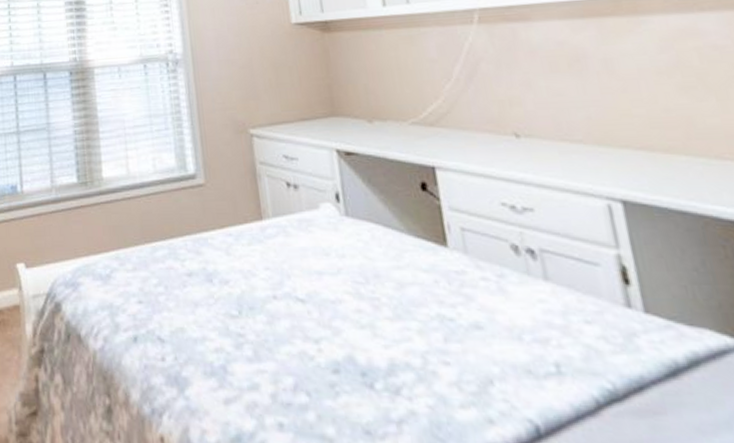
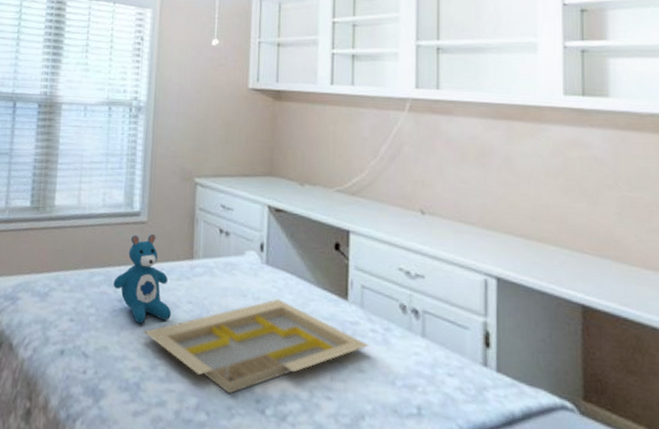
teddy bear: none [179,196,249,299] -> present [113,233,172,324]
serving tray: none [221,254,483,369] -> present [144,299,370,394]

